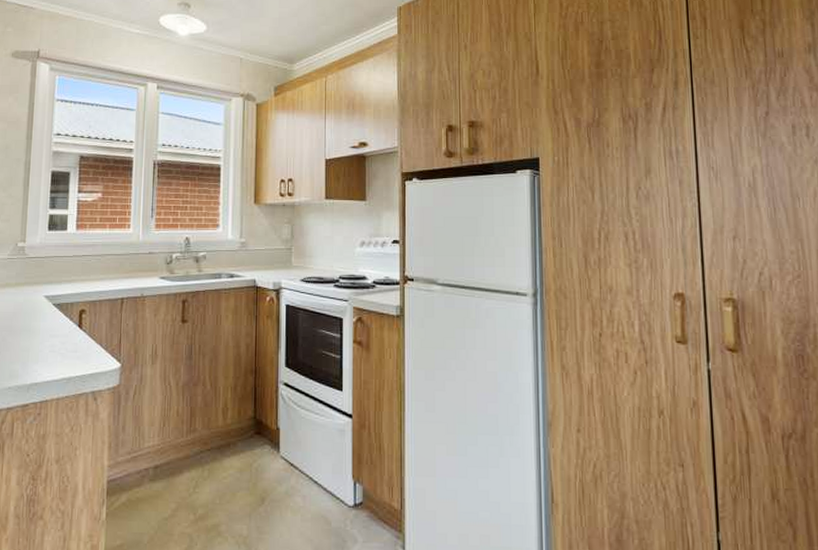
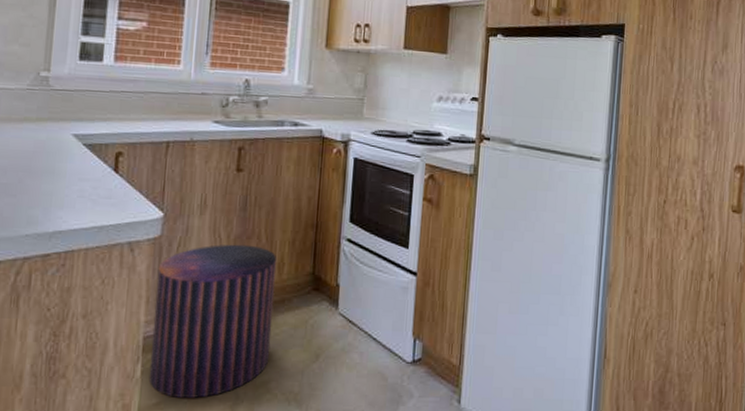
stool: none [113,391,222,540] -> present [148,244,277,398]

